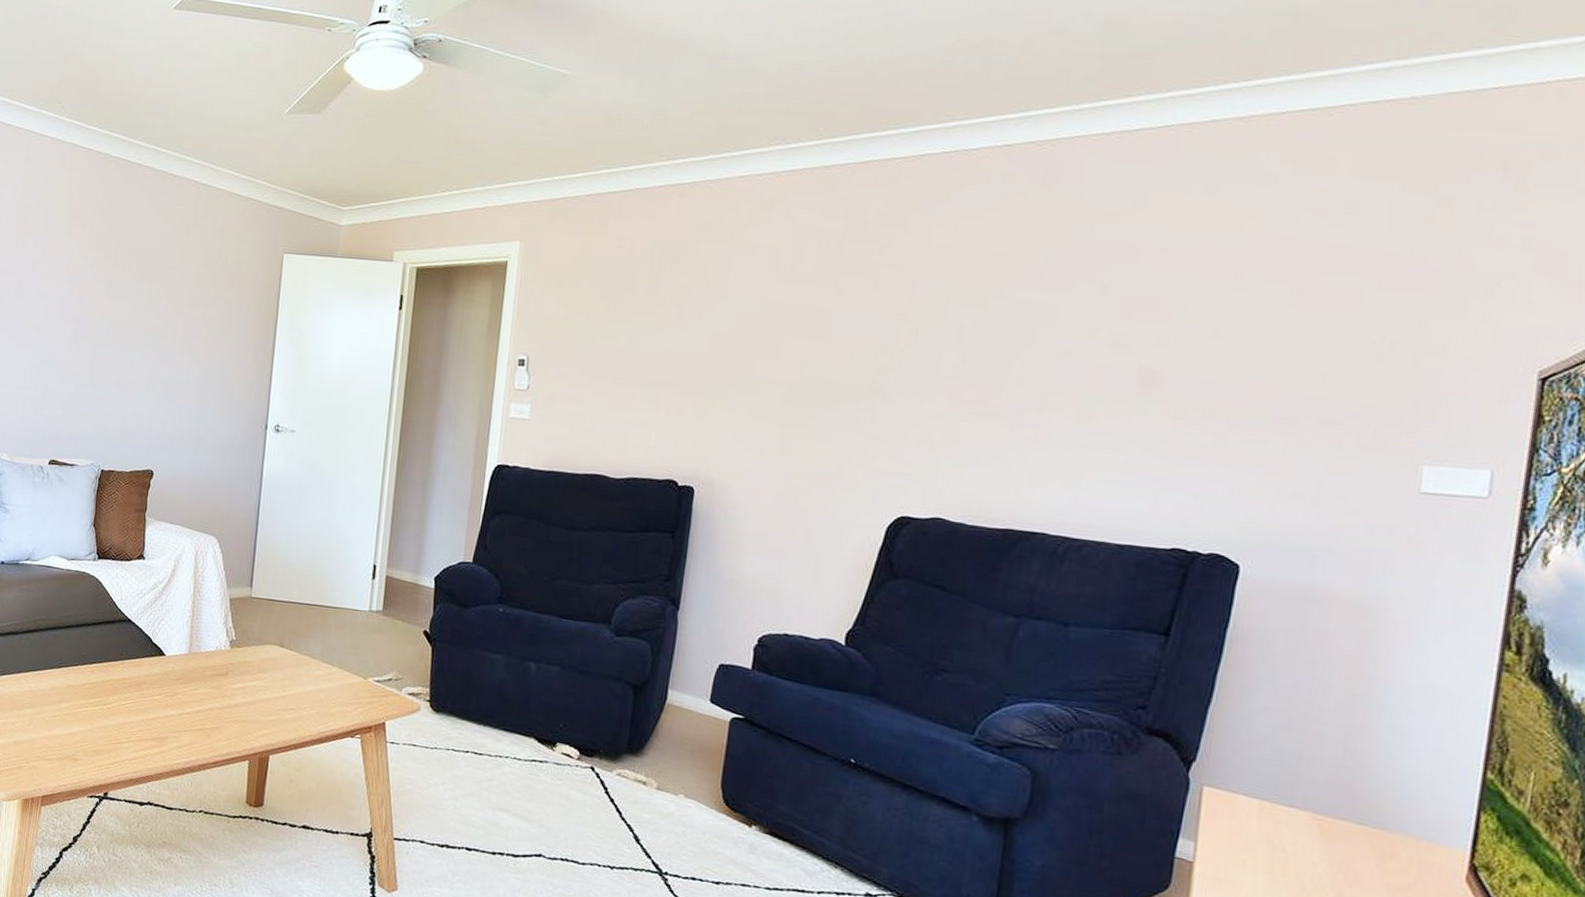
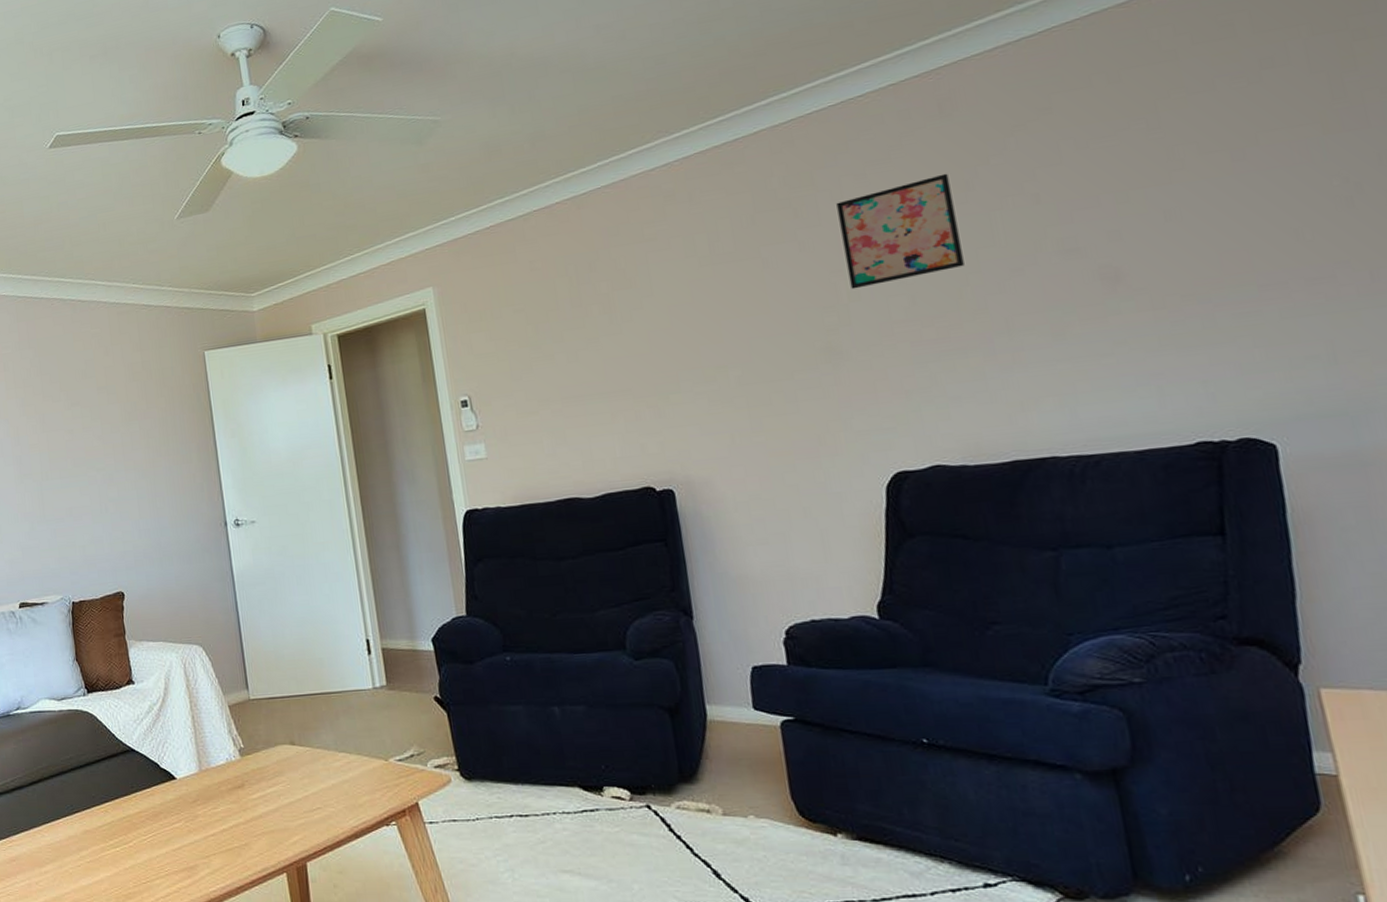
wall art: none [910,244,1032,338] -> present [836,173,965,290]

